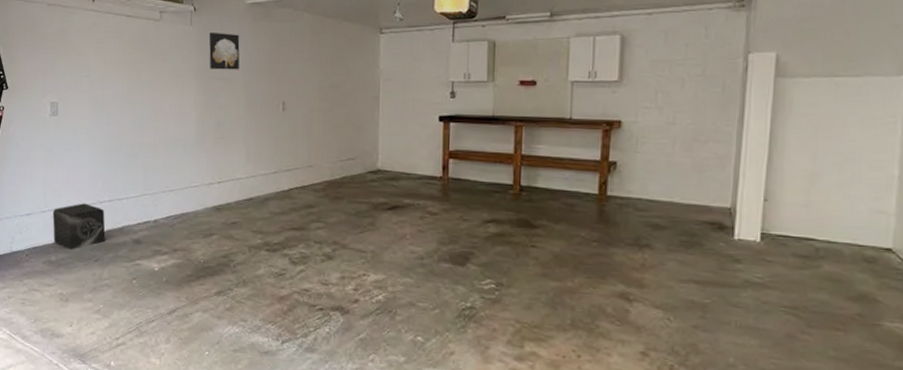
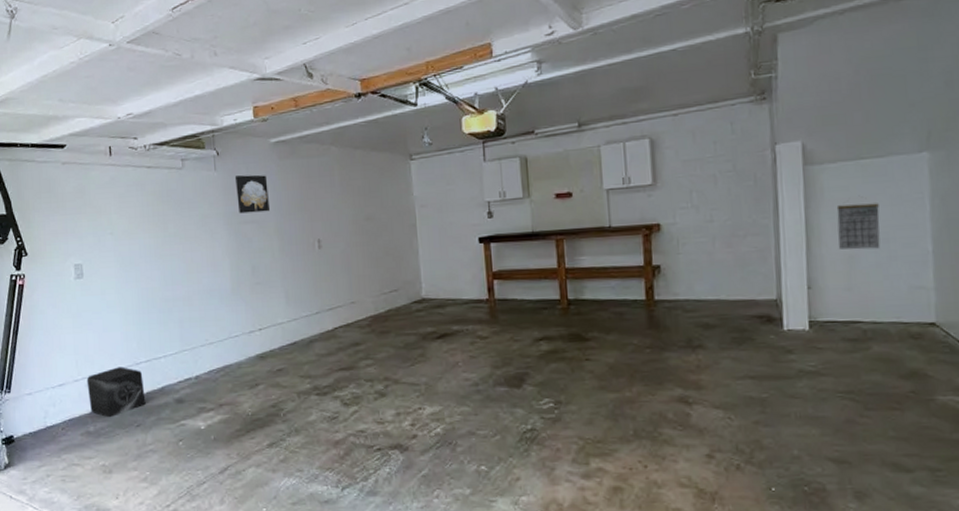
calendar: none [800,121,848,169] -> present [836,203,881,250]

